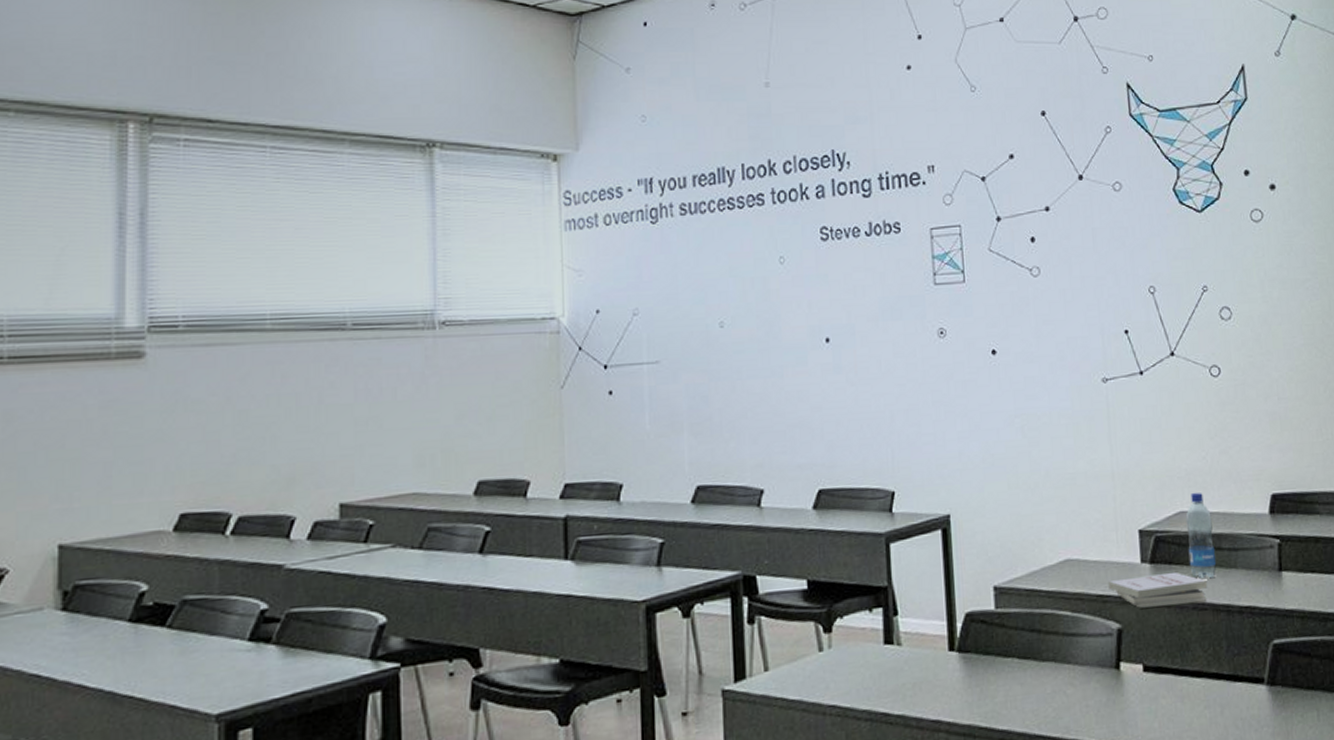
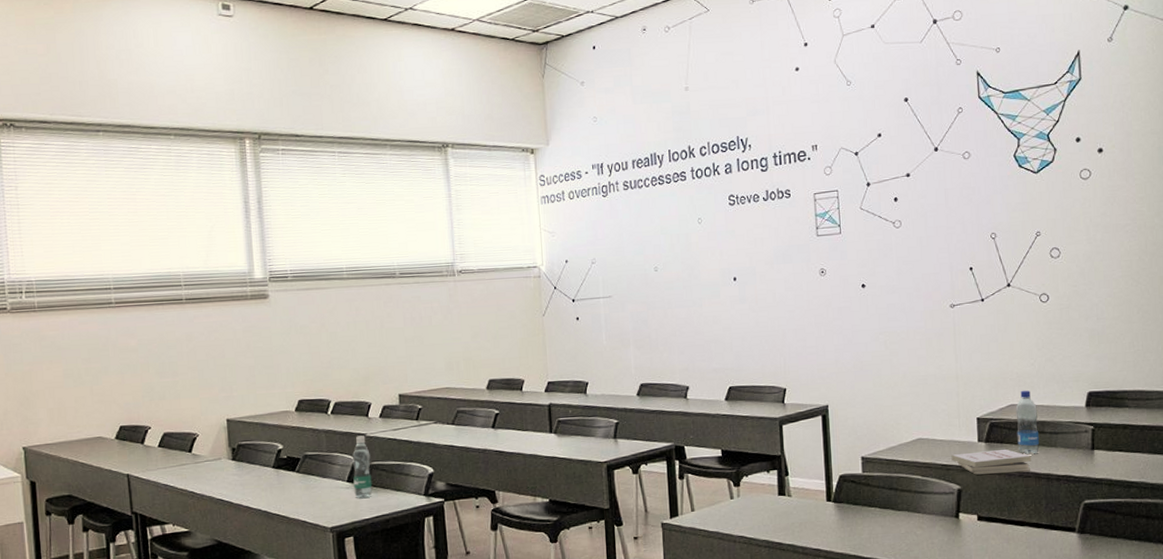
bottle: none [259,568,289,667] -> present [352,436,373,499]

